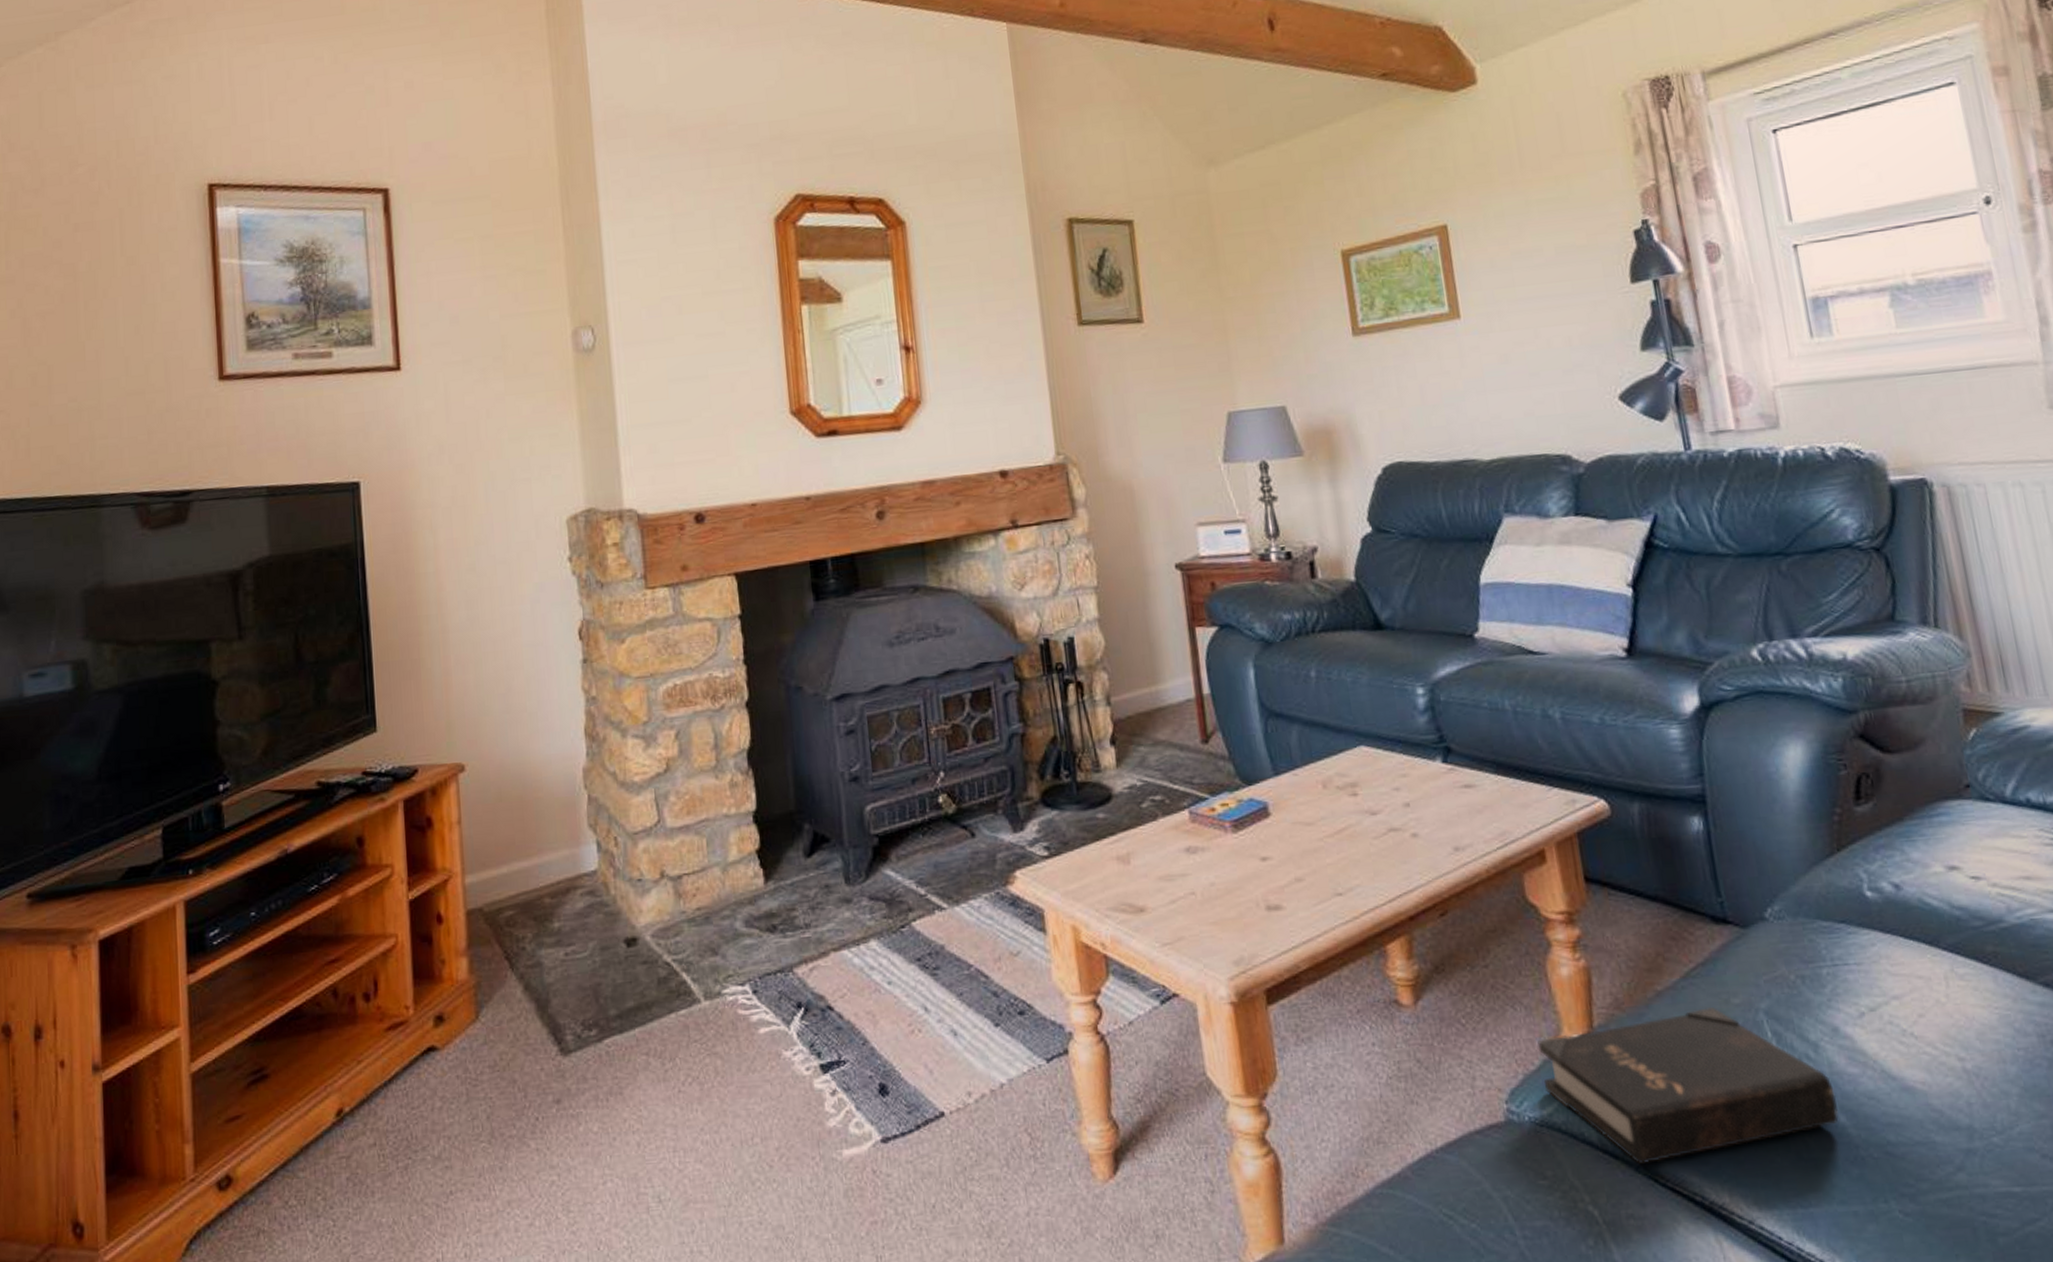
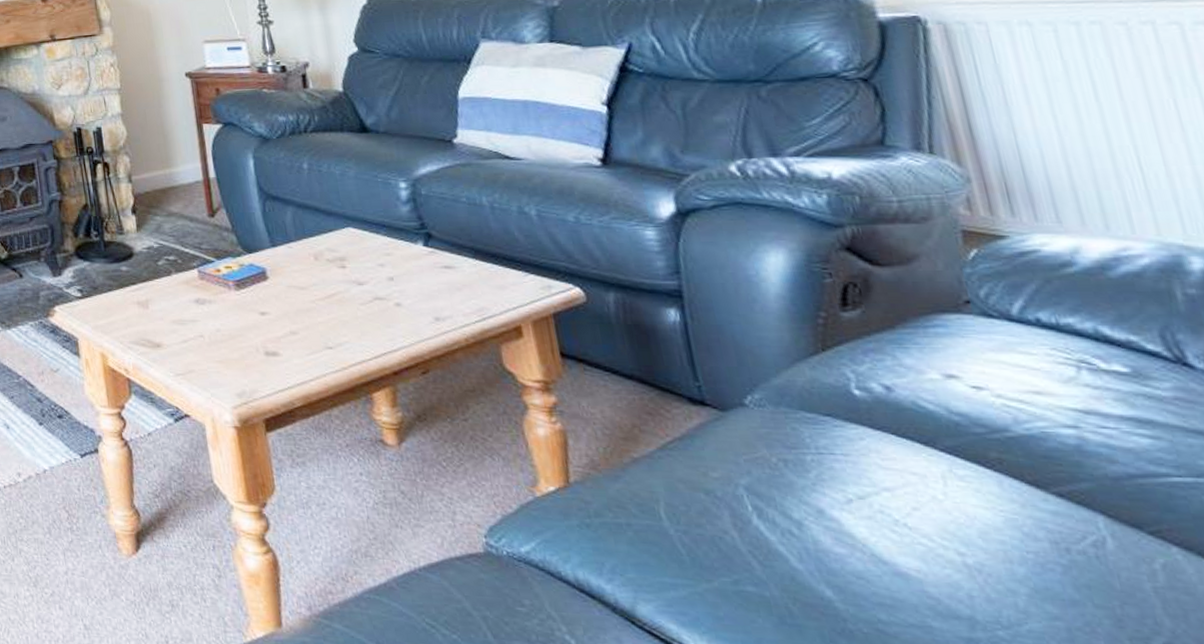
hardback book: present [1537,1006,1839,1165] -> none [515,477,825,608]

